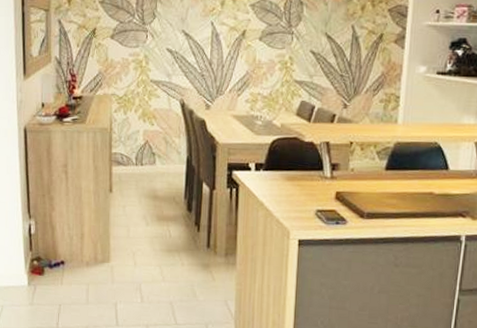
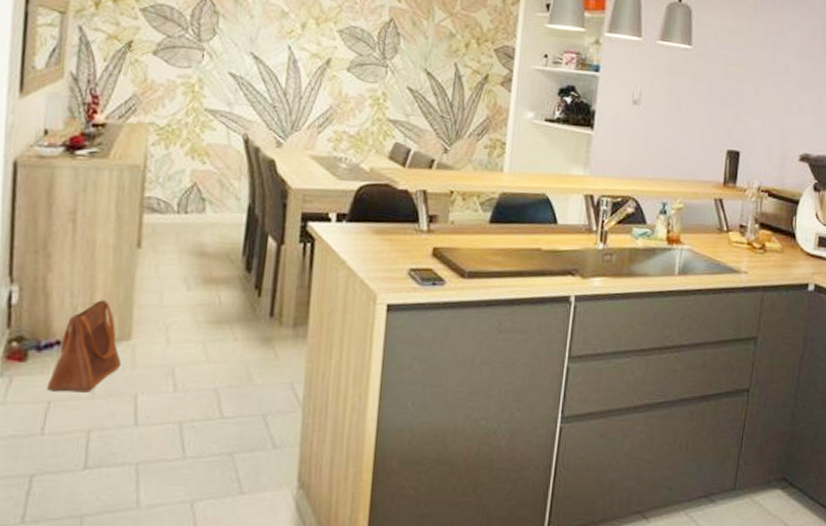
shopping bag: none [58,232,105,300] -> present [46,300,122,393]

